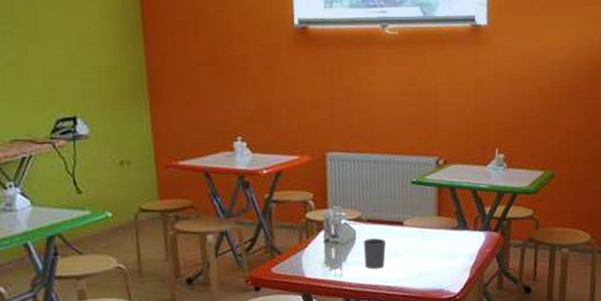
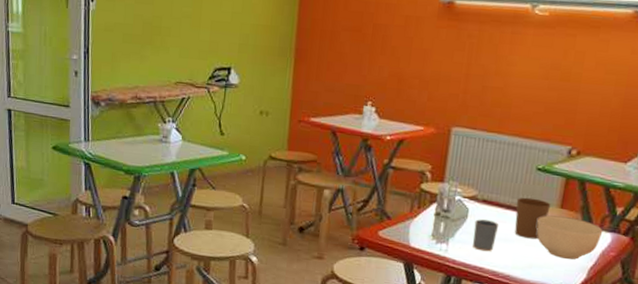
dixie cup: none [398,210,429,250] -> present [514,197,551,240]
bowl: none [419,223,477,263] -> present [536,215,603,260]

